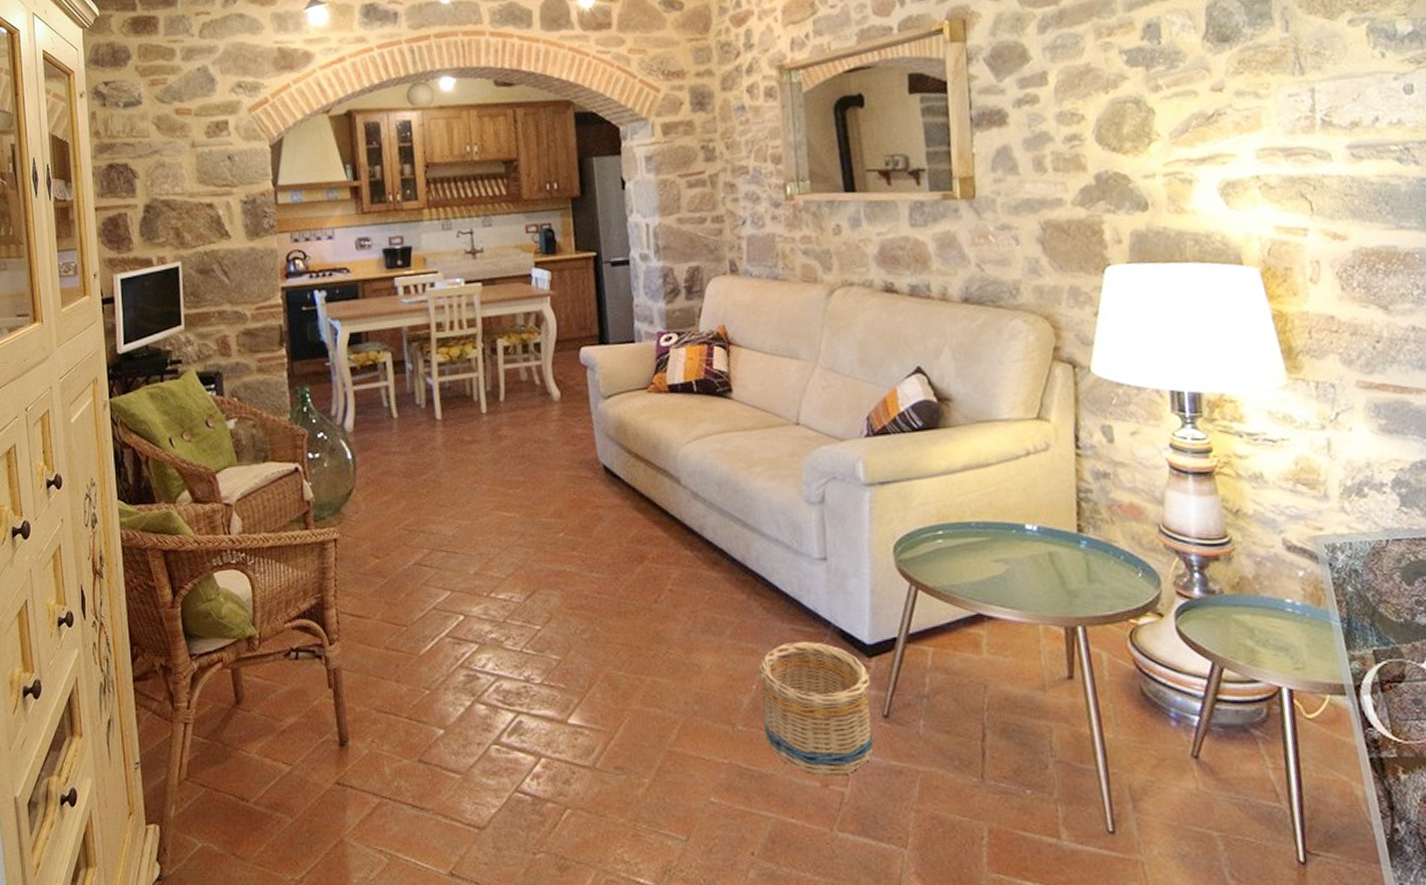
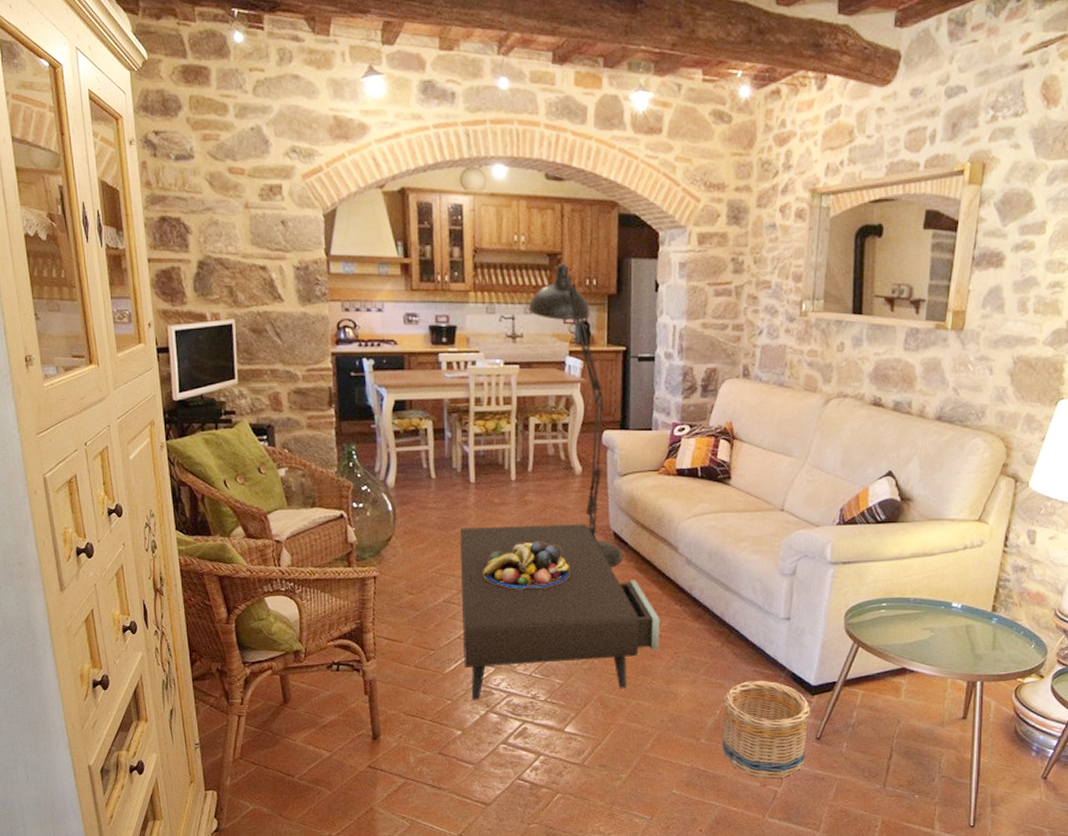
coffee table: none [428,458,672,689] -> present [460,524,660,701]
fruit bowl: none [456,483,557,543] -> present [482,542,569,589]
floor lamp: none [486,169,617,508] -> present [528,263,622,567]

